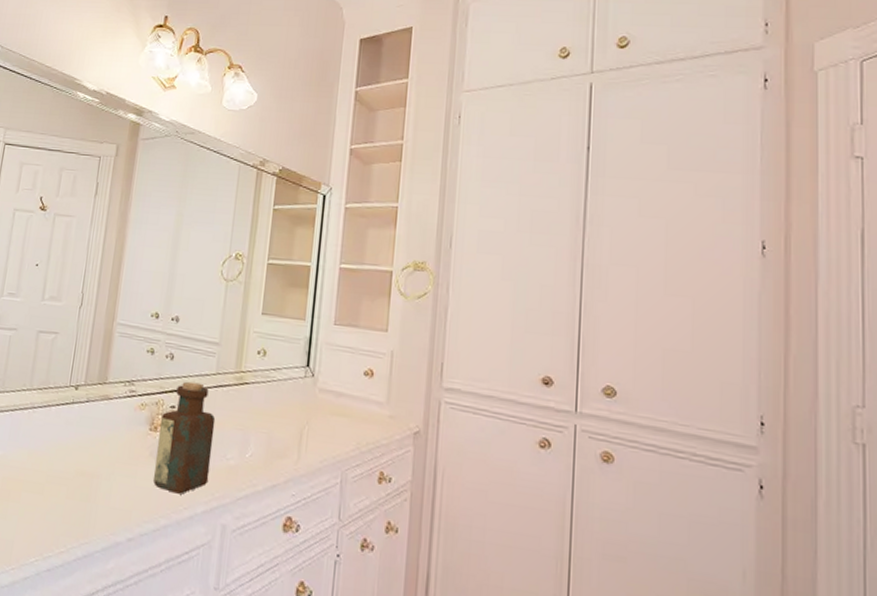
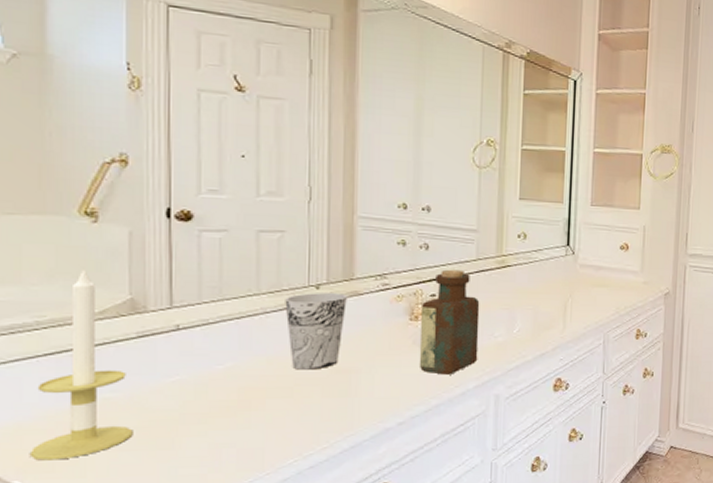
cup: none [46,392,99,469] -> present [285,293,347,370]

